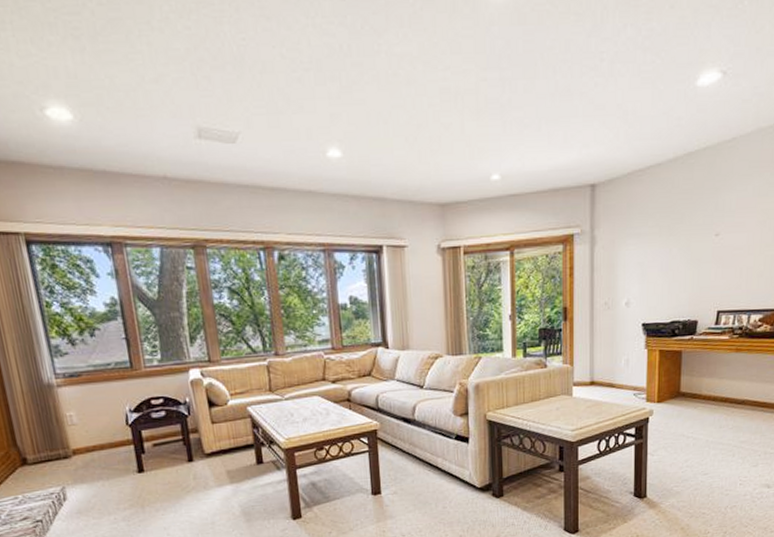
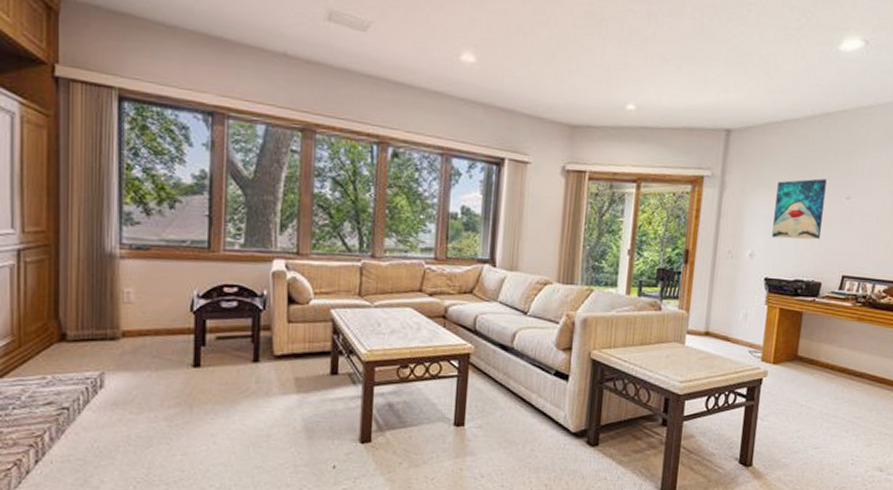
wall art: none [645,219,695,284] -> present [772,178,827,240]

